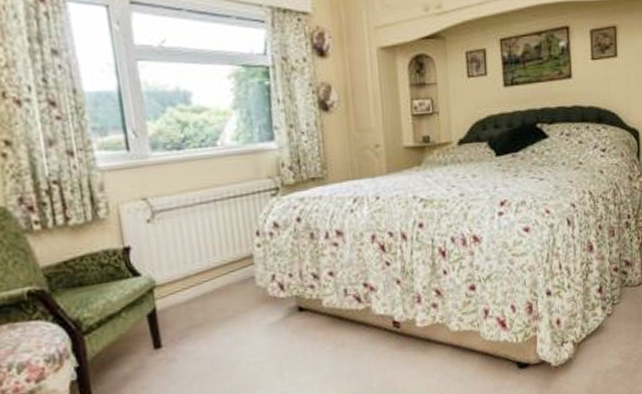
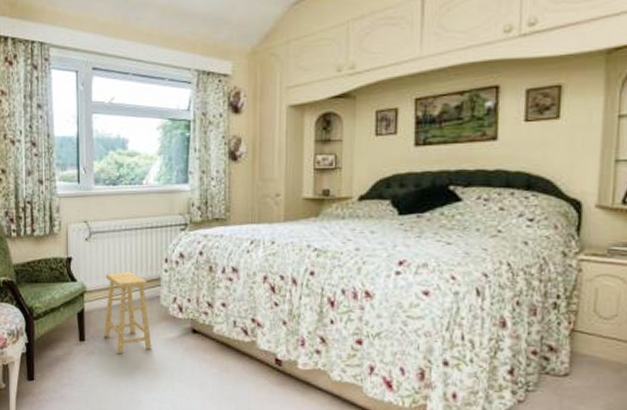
footstool: none [180,252,252,355] -> present [103,271,152,354]

